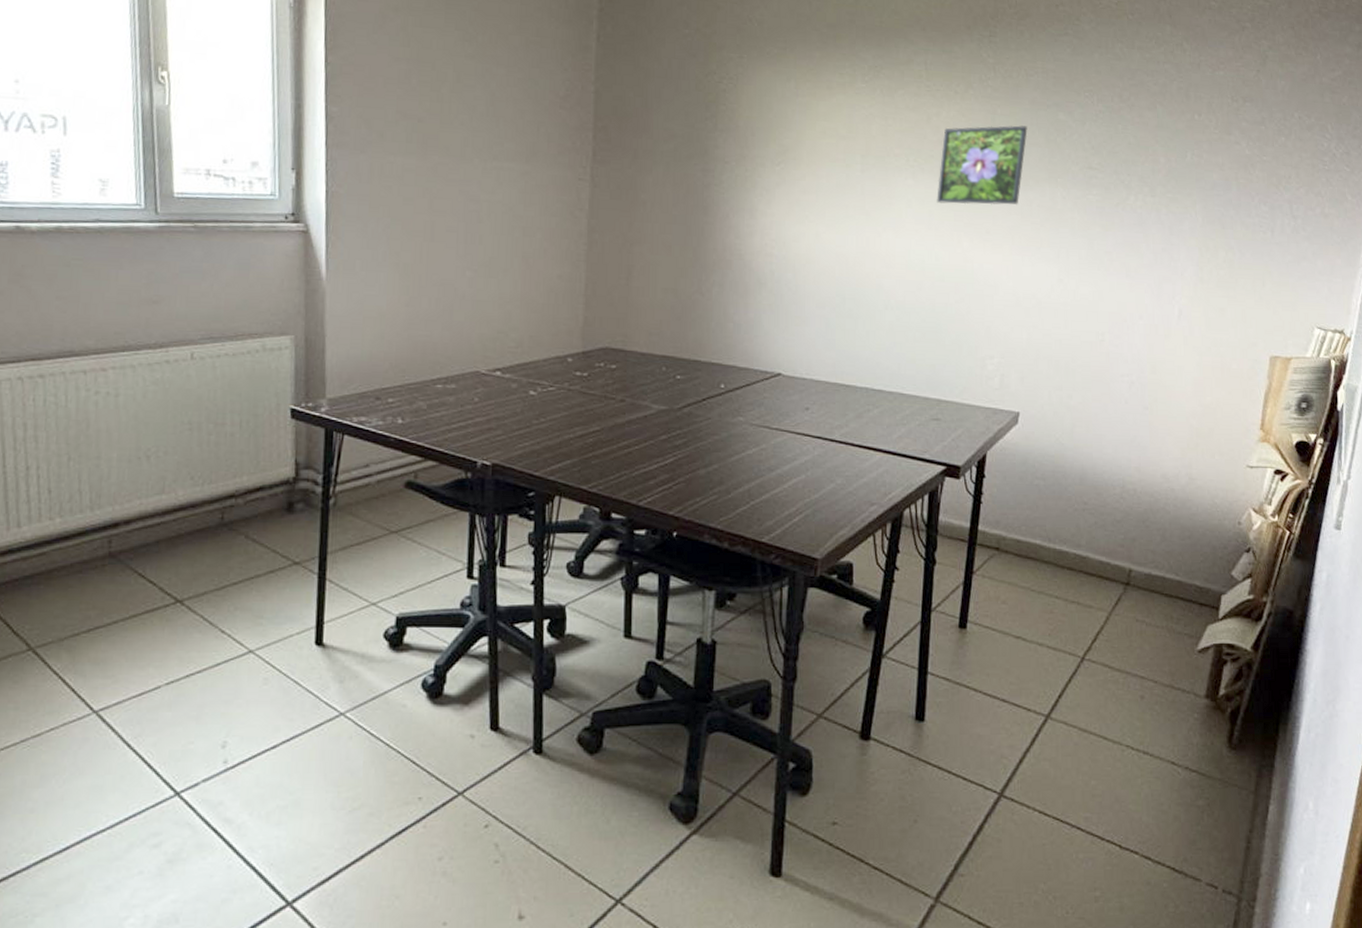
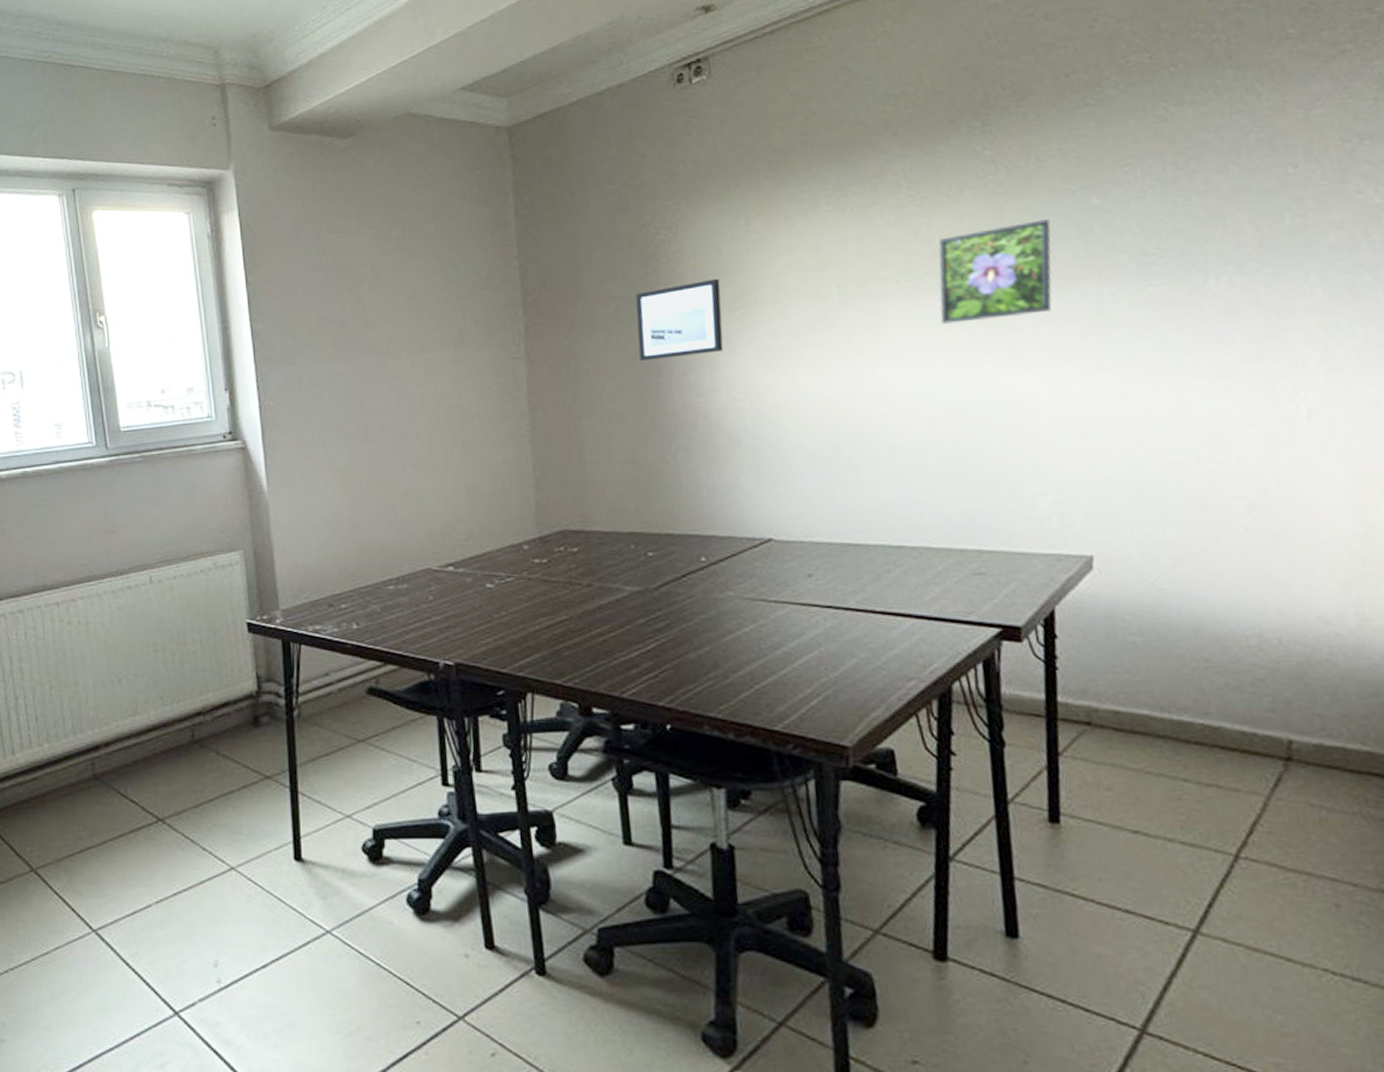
wall art: none [691,132,767,201] -> present [635,278,724,361]

